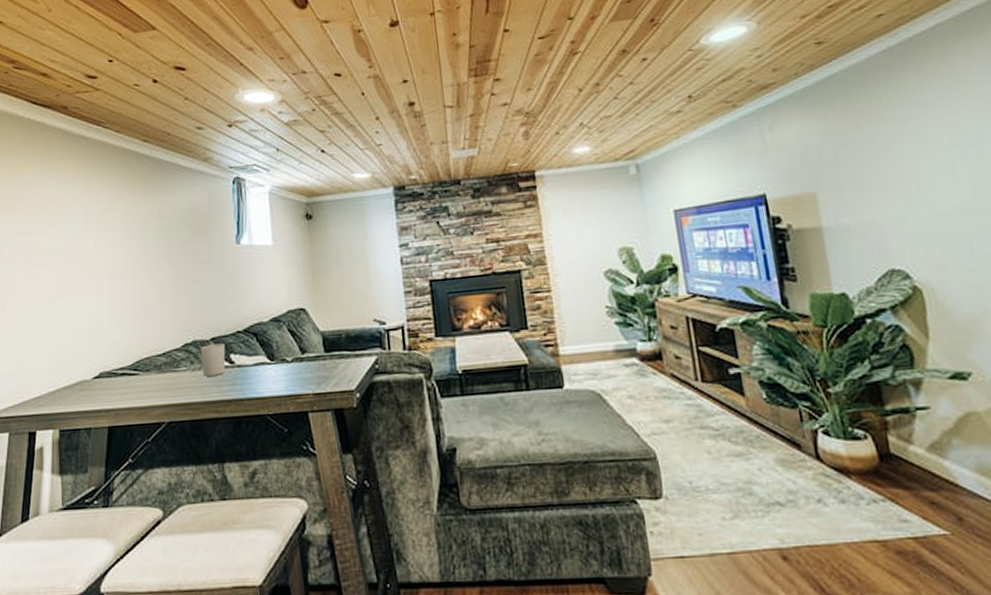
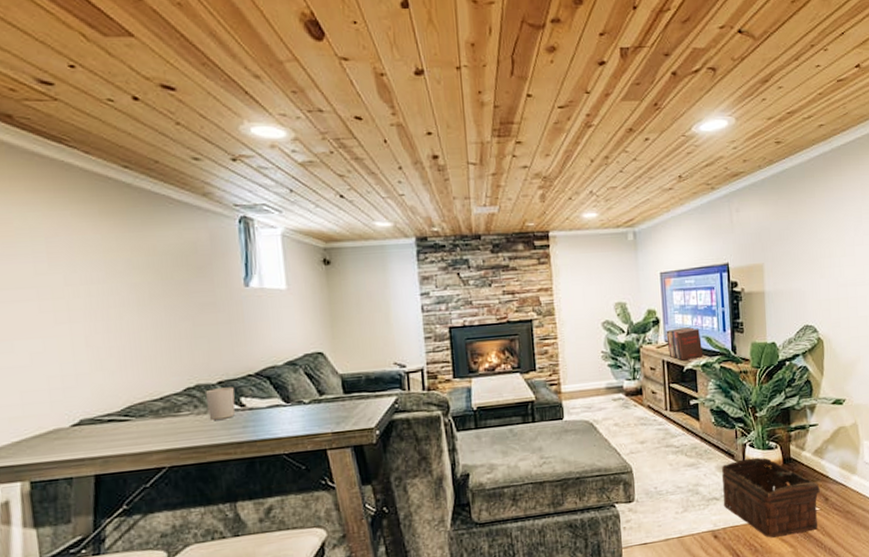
books: none [687,275,742,317] -> present [666,327,704,361]
basket: none [784,450,951,569] -> present [721,457,820,538]

